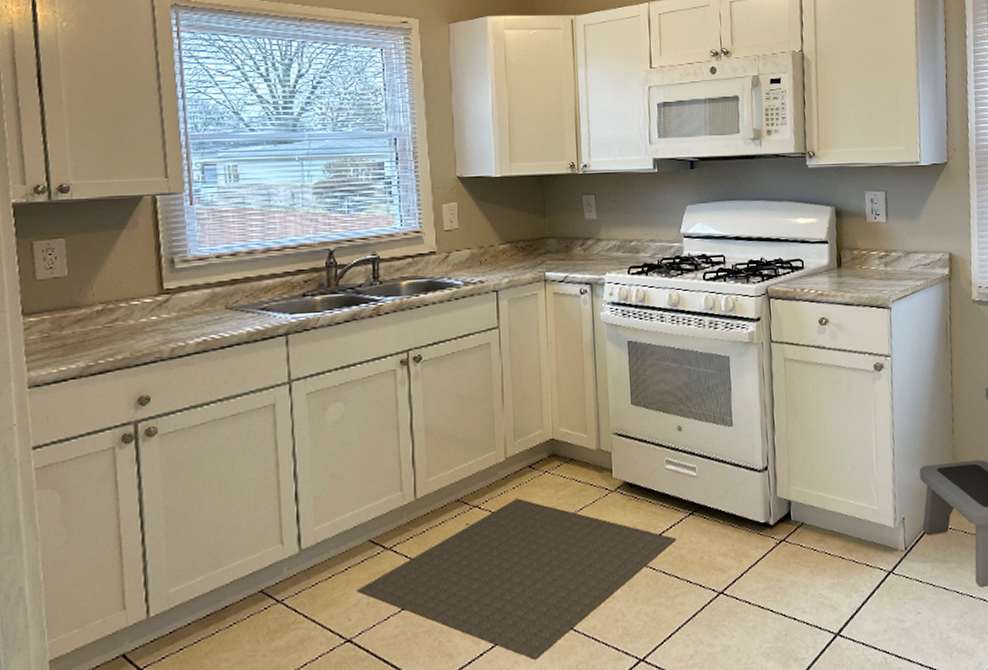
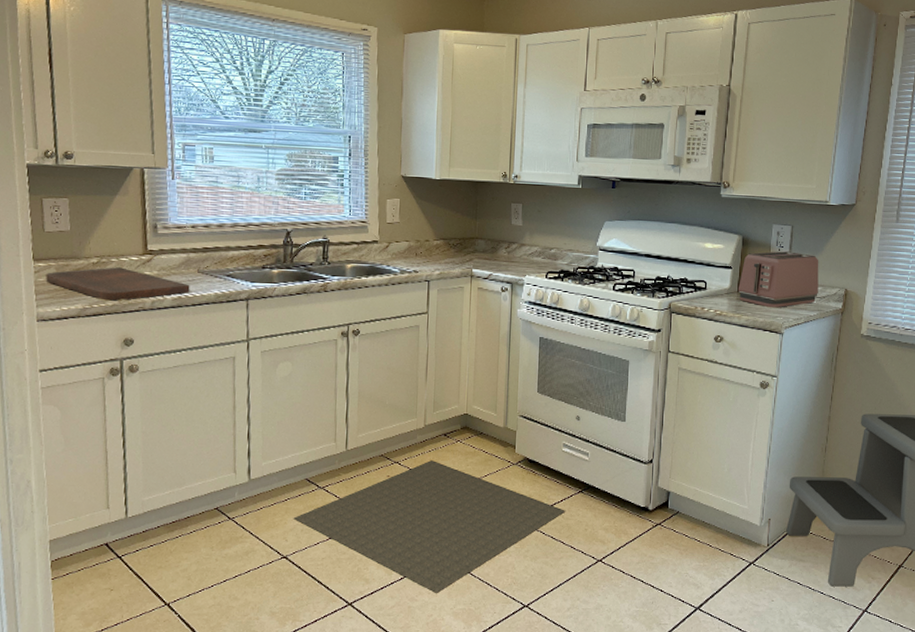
cutting board: none [38,312,217,354] -> present [46,267,190,301]
toaster: none [837,218,922,282] -> present [738,251,819,308]

